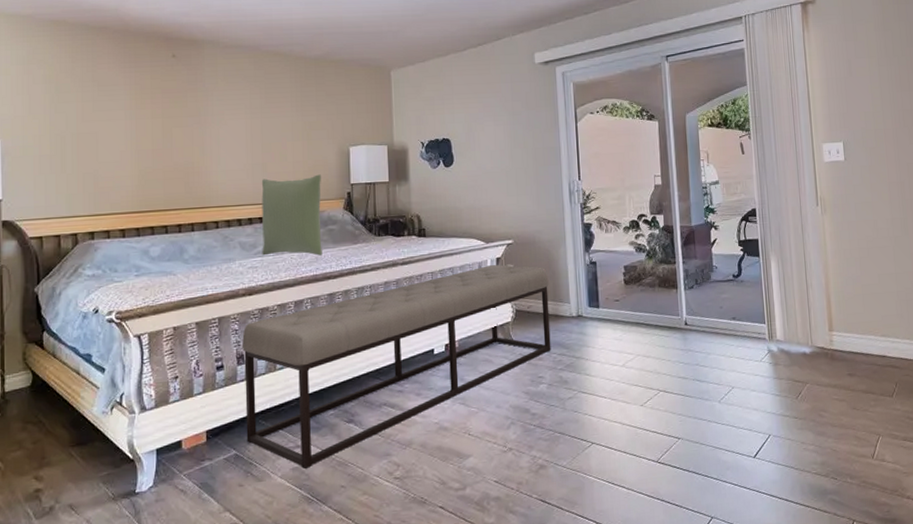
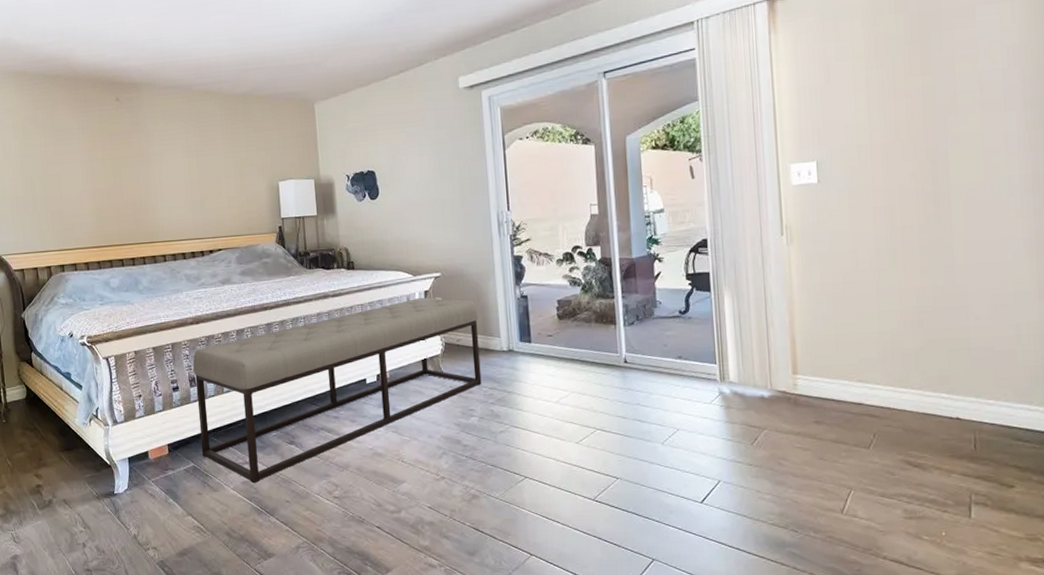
pillow: present [261,174,322,256] -> none [200,209,259,288]

